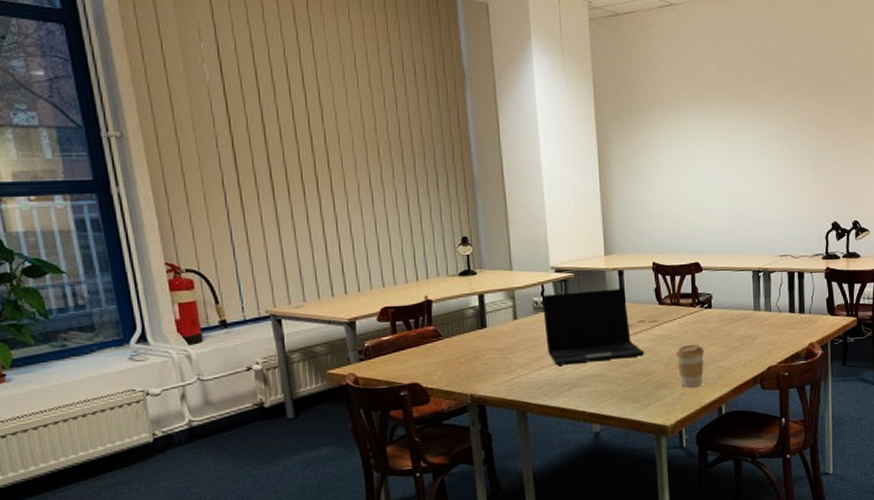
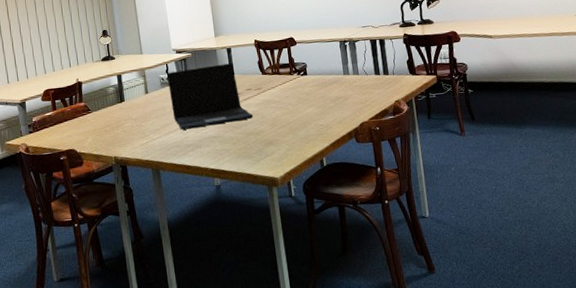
coffee cup: present [675,344,705,388] -> none [279,106,305,145]

